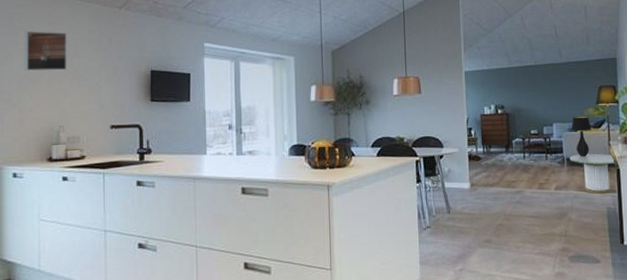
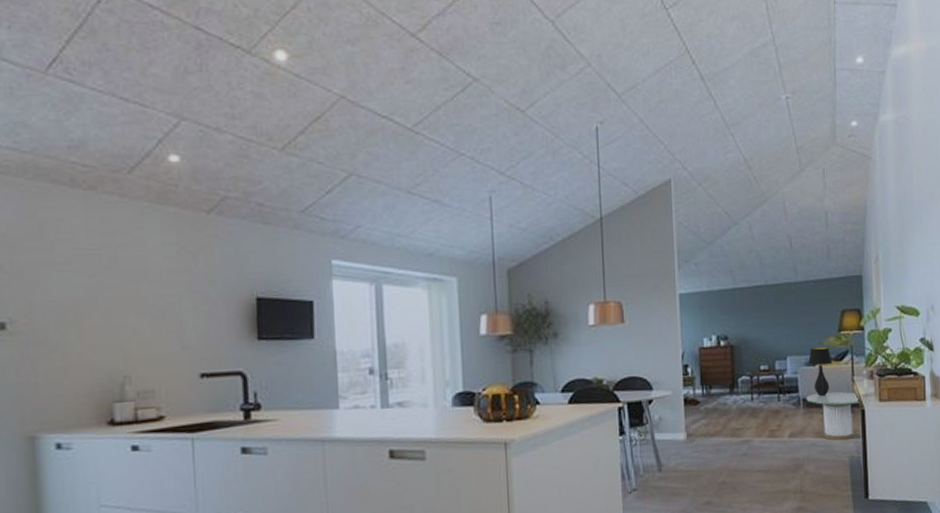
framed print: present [24,30,67,71] -> none [64,243,132,301]

